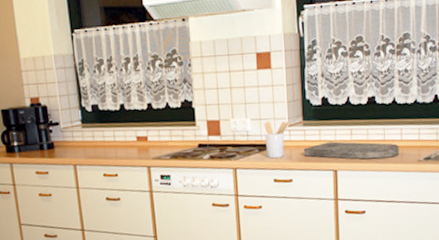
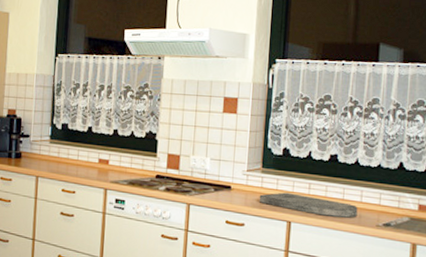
utensil holder: present [264,121,289,159] -> none [221,163,248,201]

